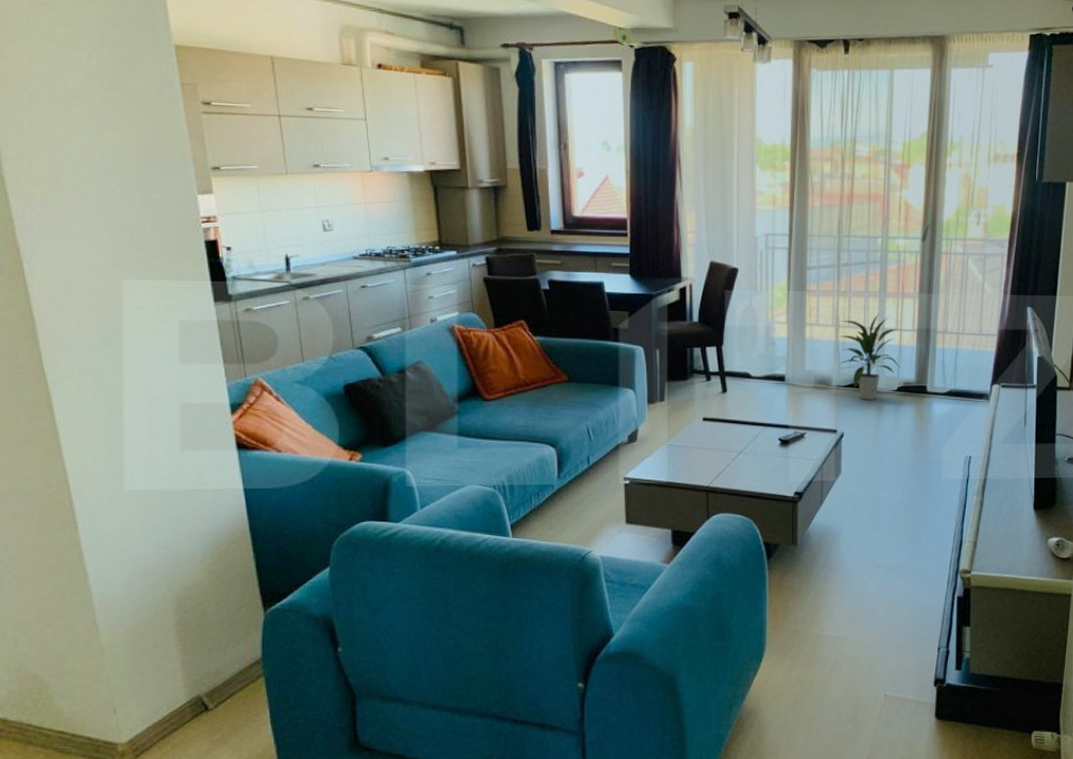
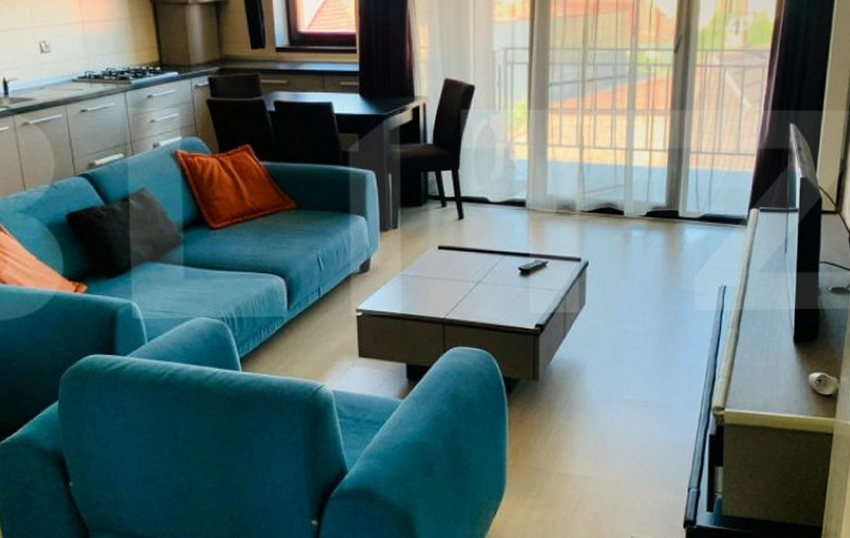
indoor plant: present [839,313,900,400] -> none [584,132,649,226]

